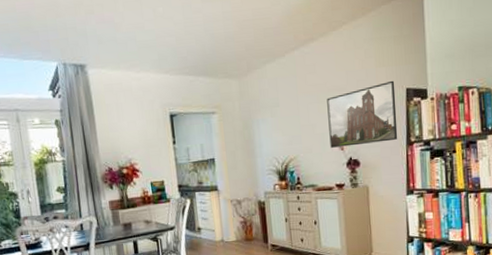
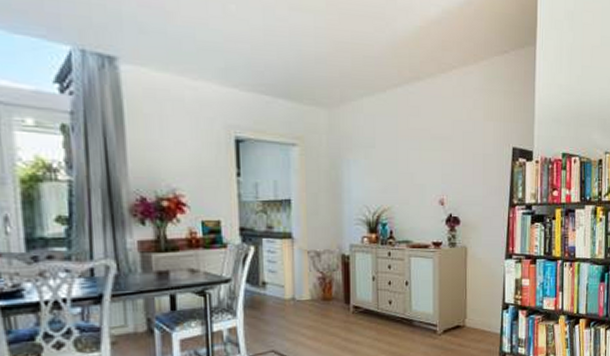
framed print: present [327,80,398,148] -> none [429,137,502,202]

